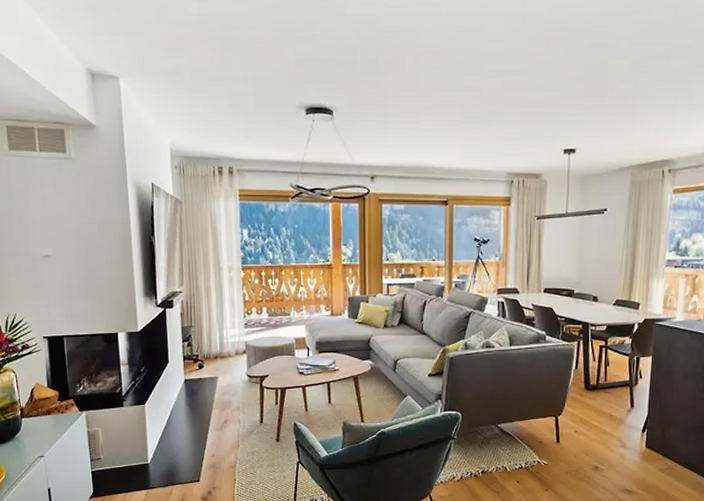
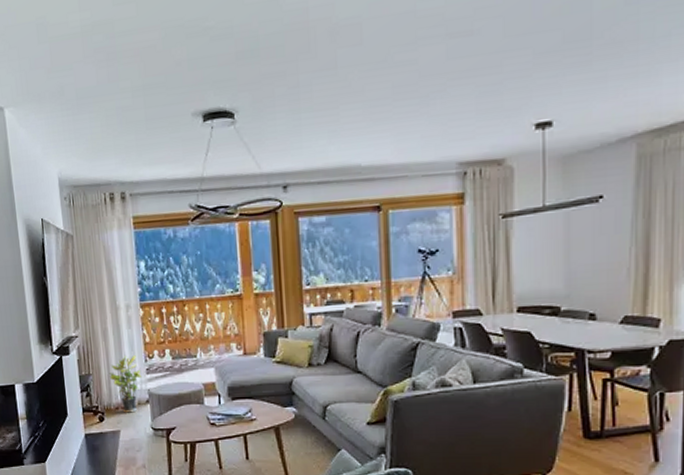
potted plant: none [209,311,240,362] -> present [108,355,142,413]

